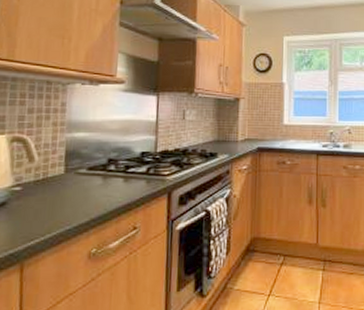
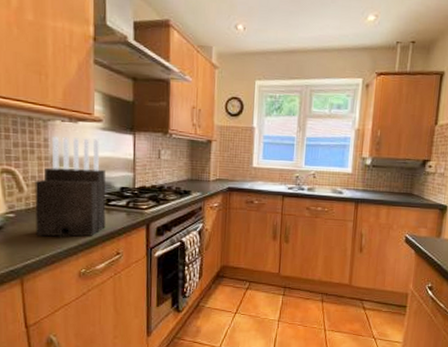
knife block: none [43,100,125,213] -> present [35,136,106,238]

